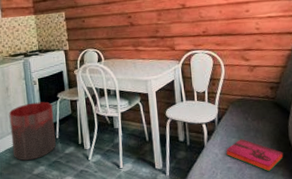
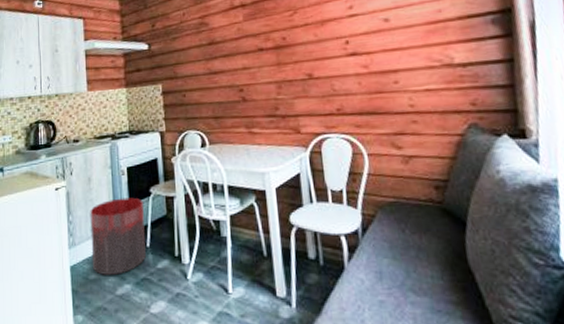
hardback book: present [226,139,284,172] -> none [375,260,462,312]

